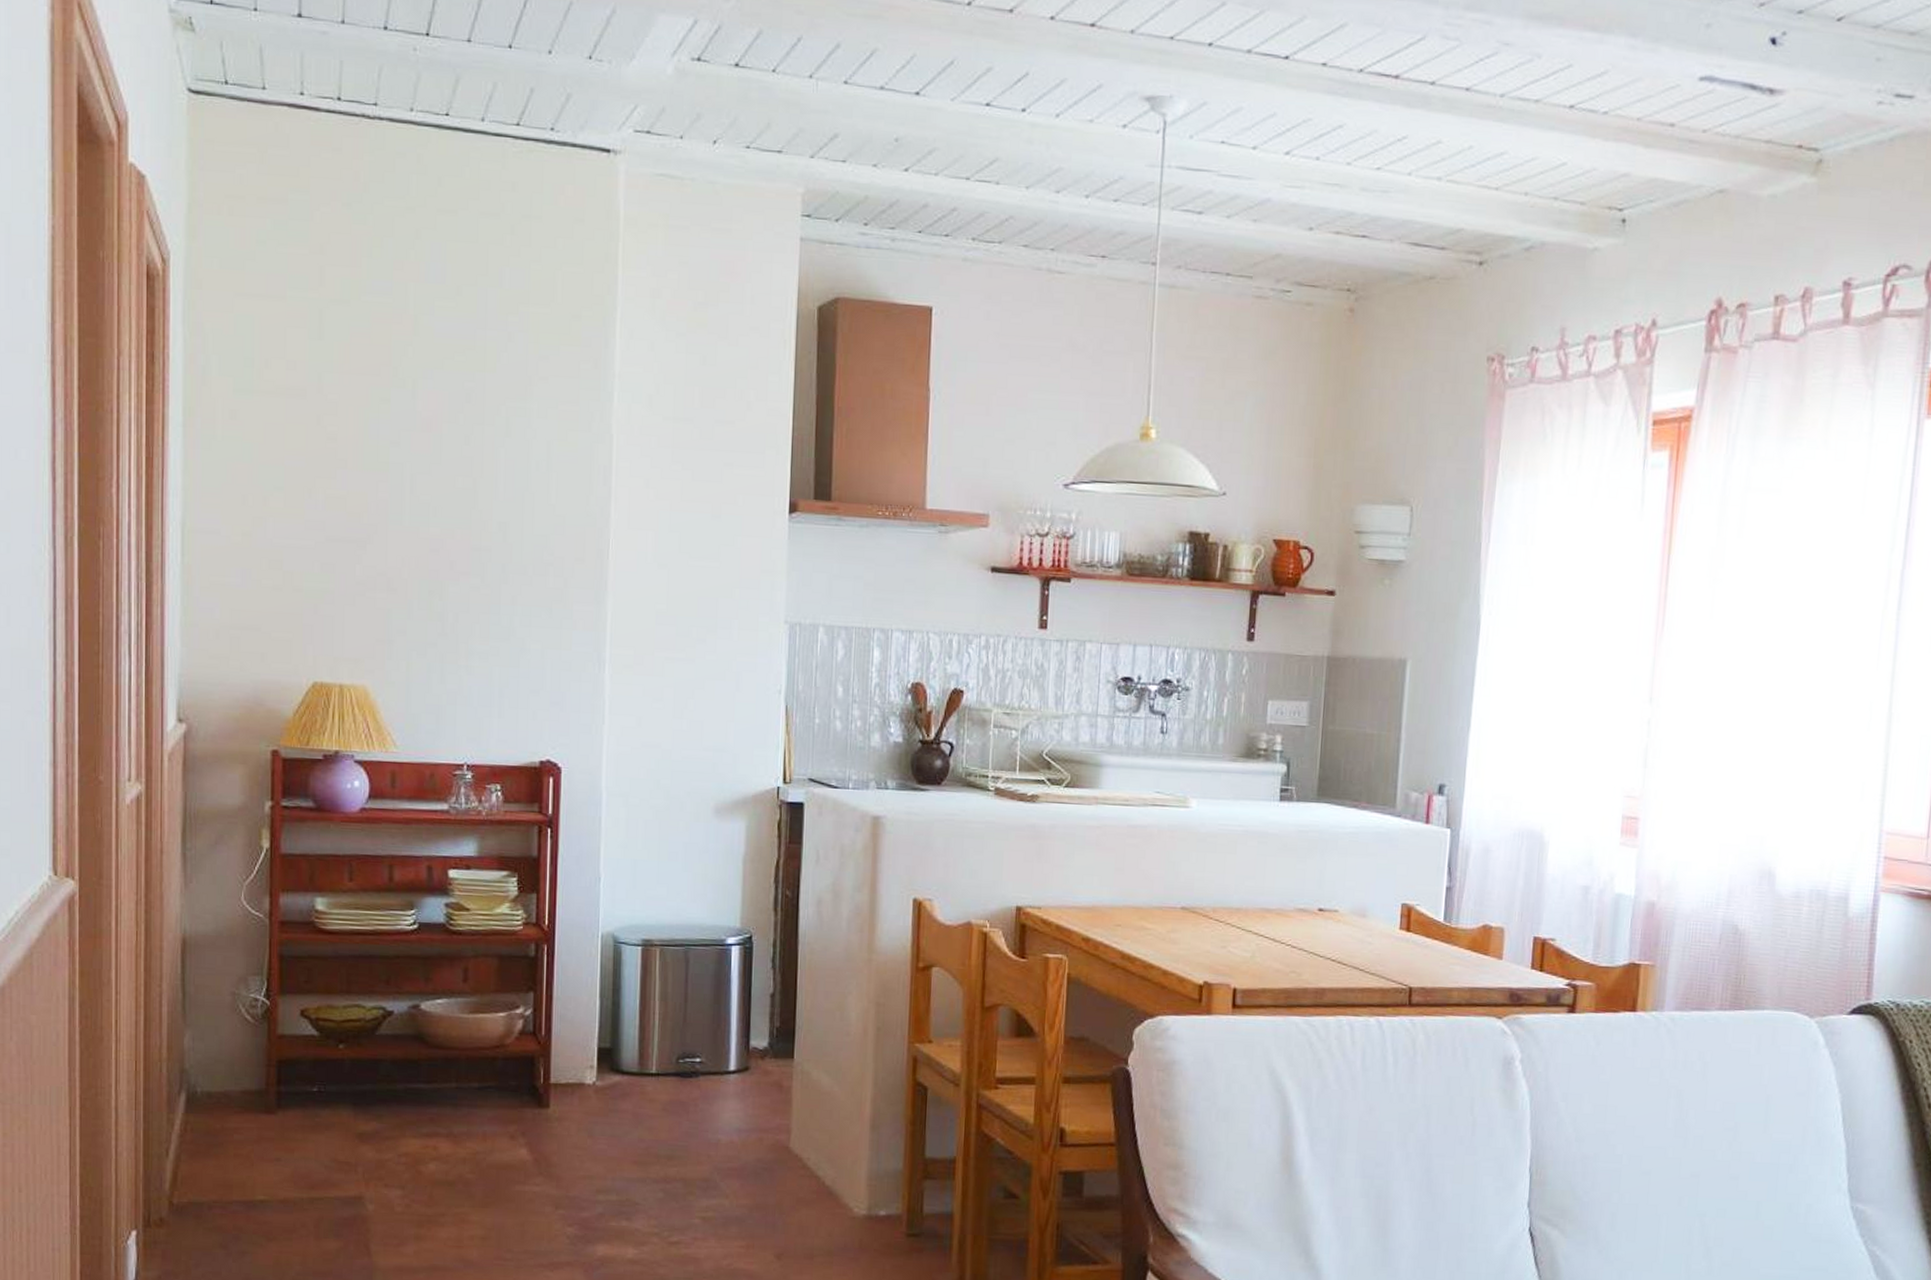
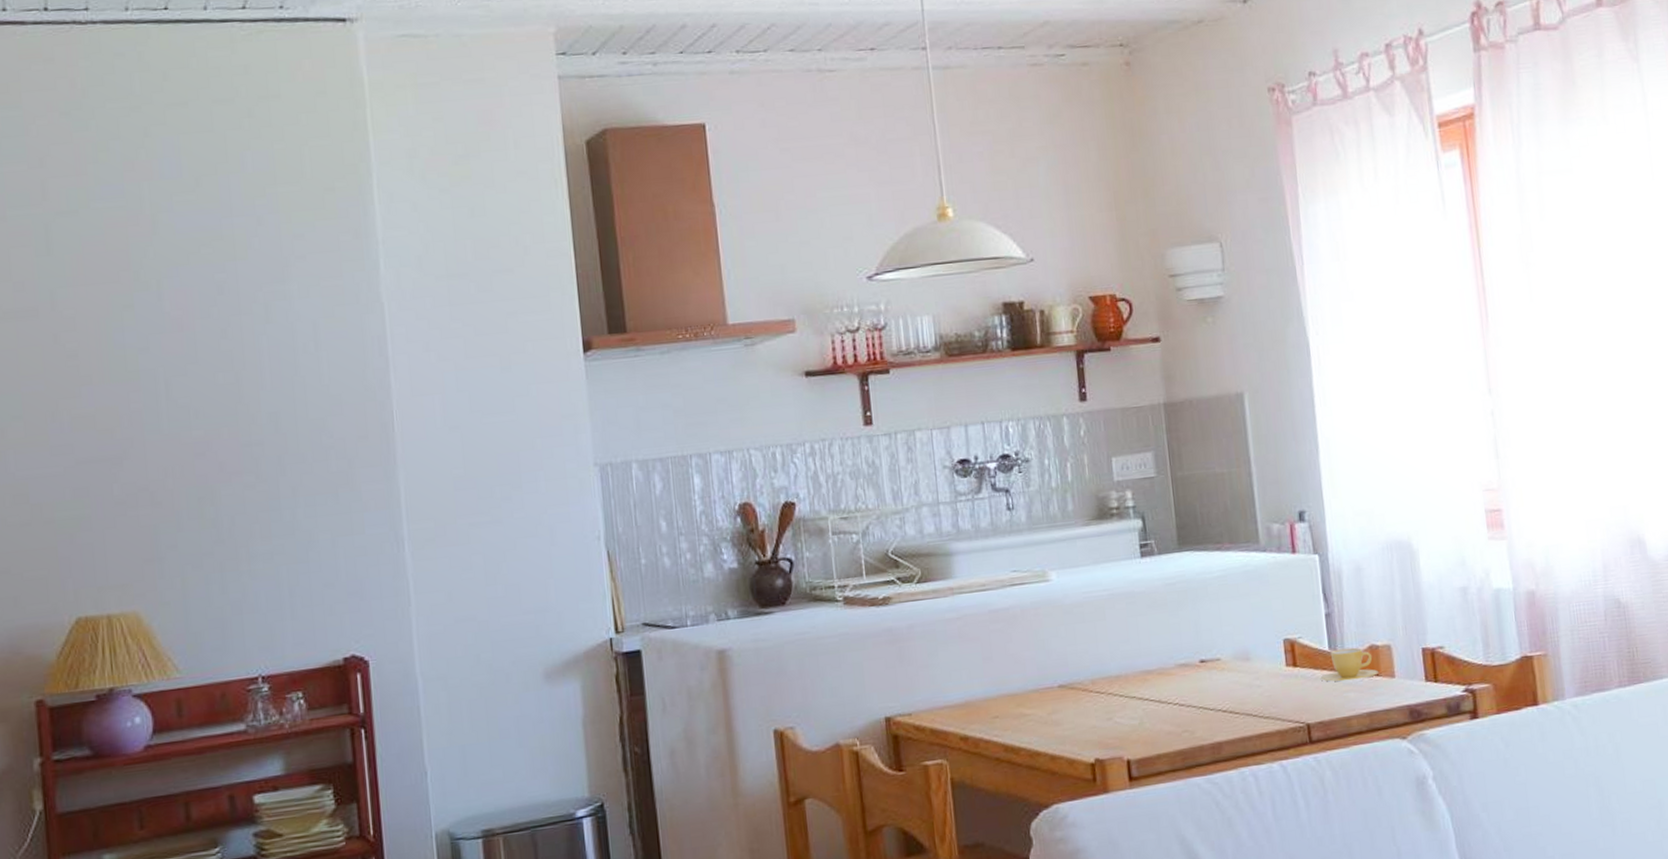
cup: none [1430,923,1488,955] -> present [1320,647,1379,682]

